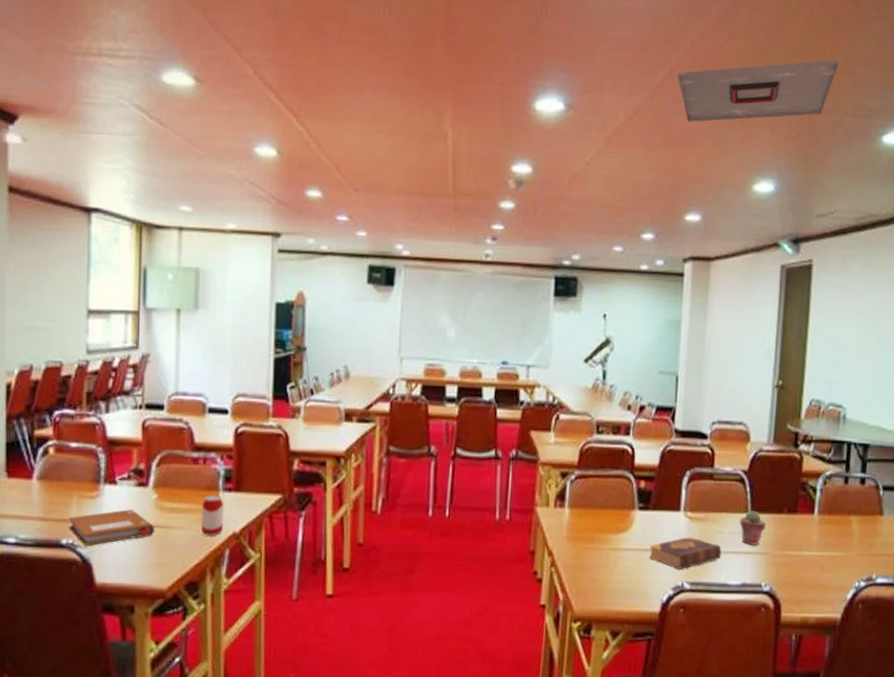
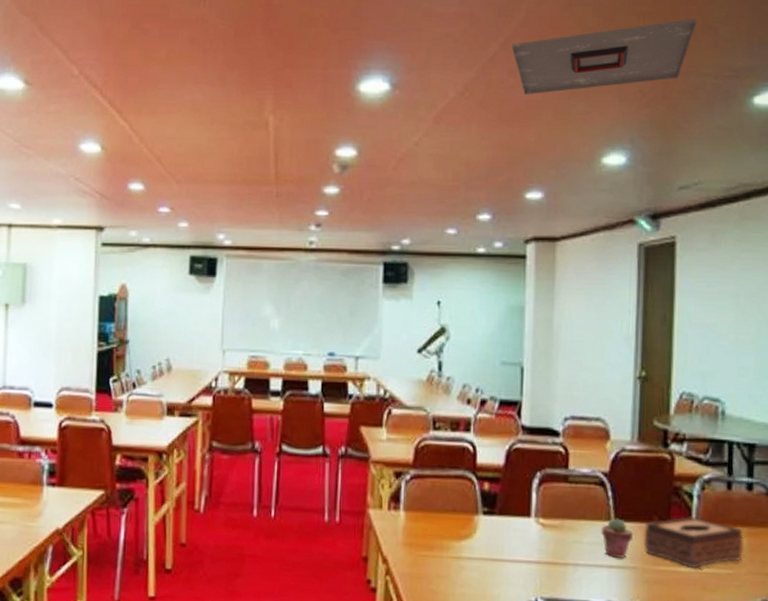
beverage can: present [202,495,224,536] -> none [26,490,47,532]
book: present [648,536,722,569] -> none [495,545,582,583]
tissue box: none [774,507,856,553] -> present [643,515,743,569]

